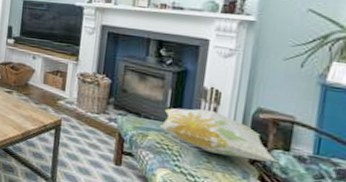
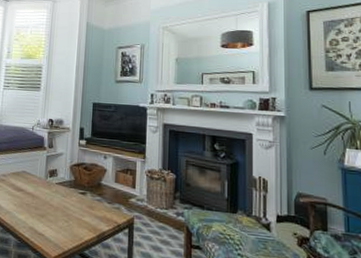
decorative pillow: present [159,108,277,163] -> none [220,197,319,243]

